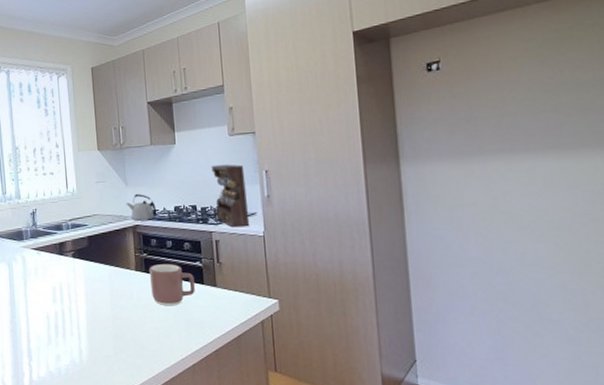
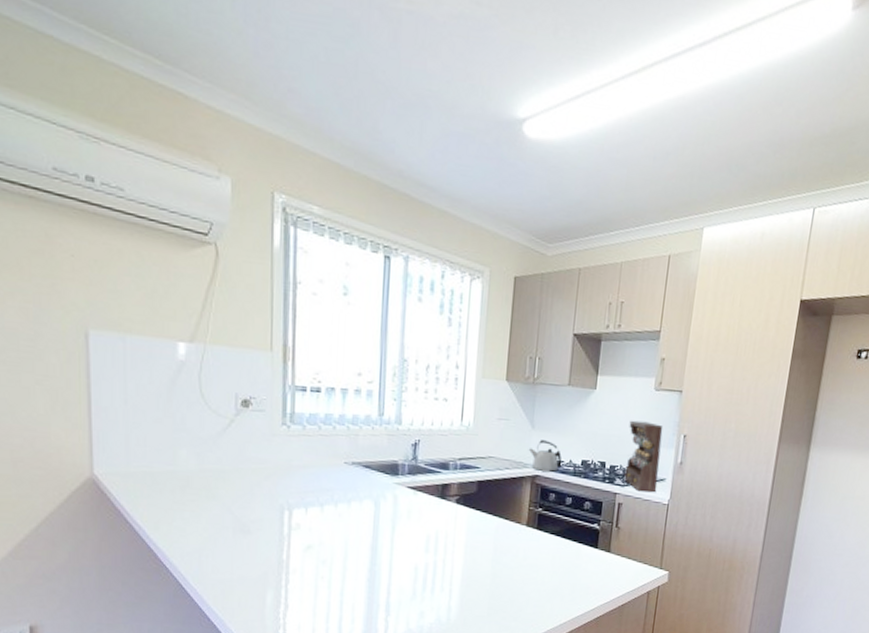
mug: present [148,264,195,306] -> none [540,522,589,568]

